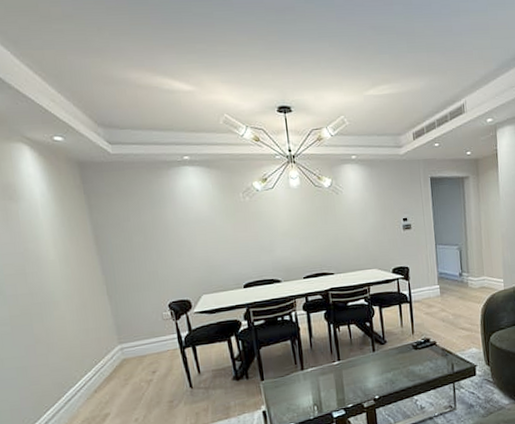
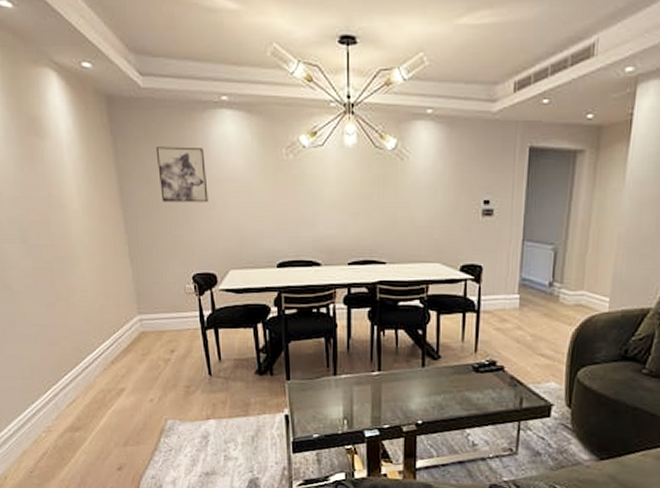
wall art: none [127,198,179,246] -> present [155,146,208,203]

